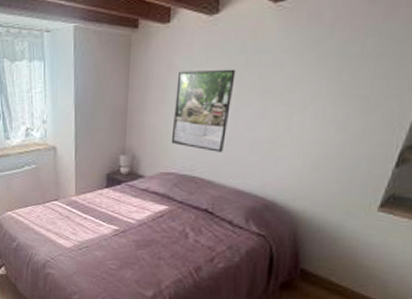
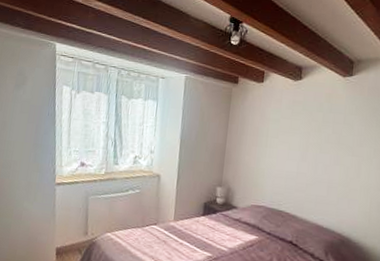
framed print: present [171,69,236,152] -> none [261,120,315,191]

